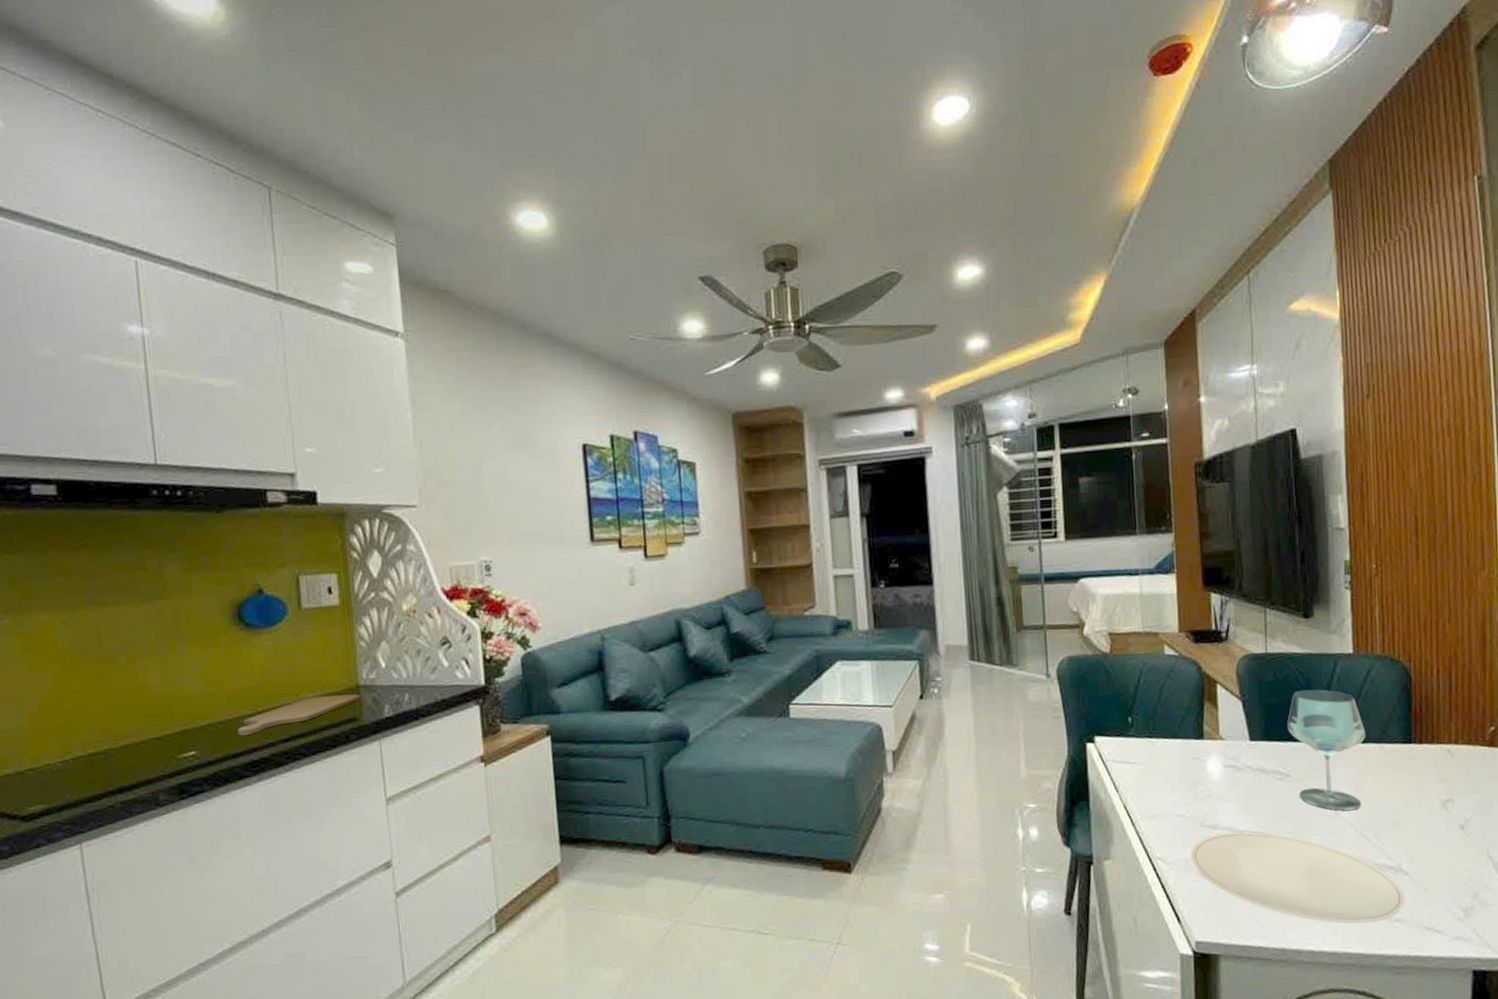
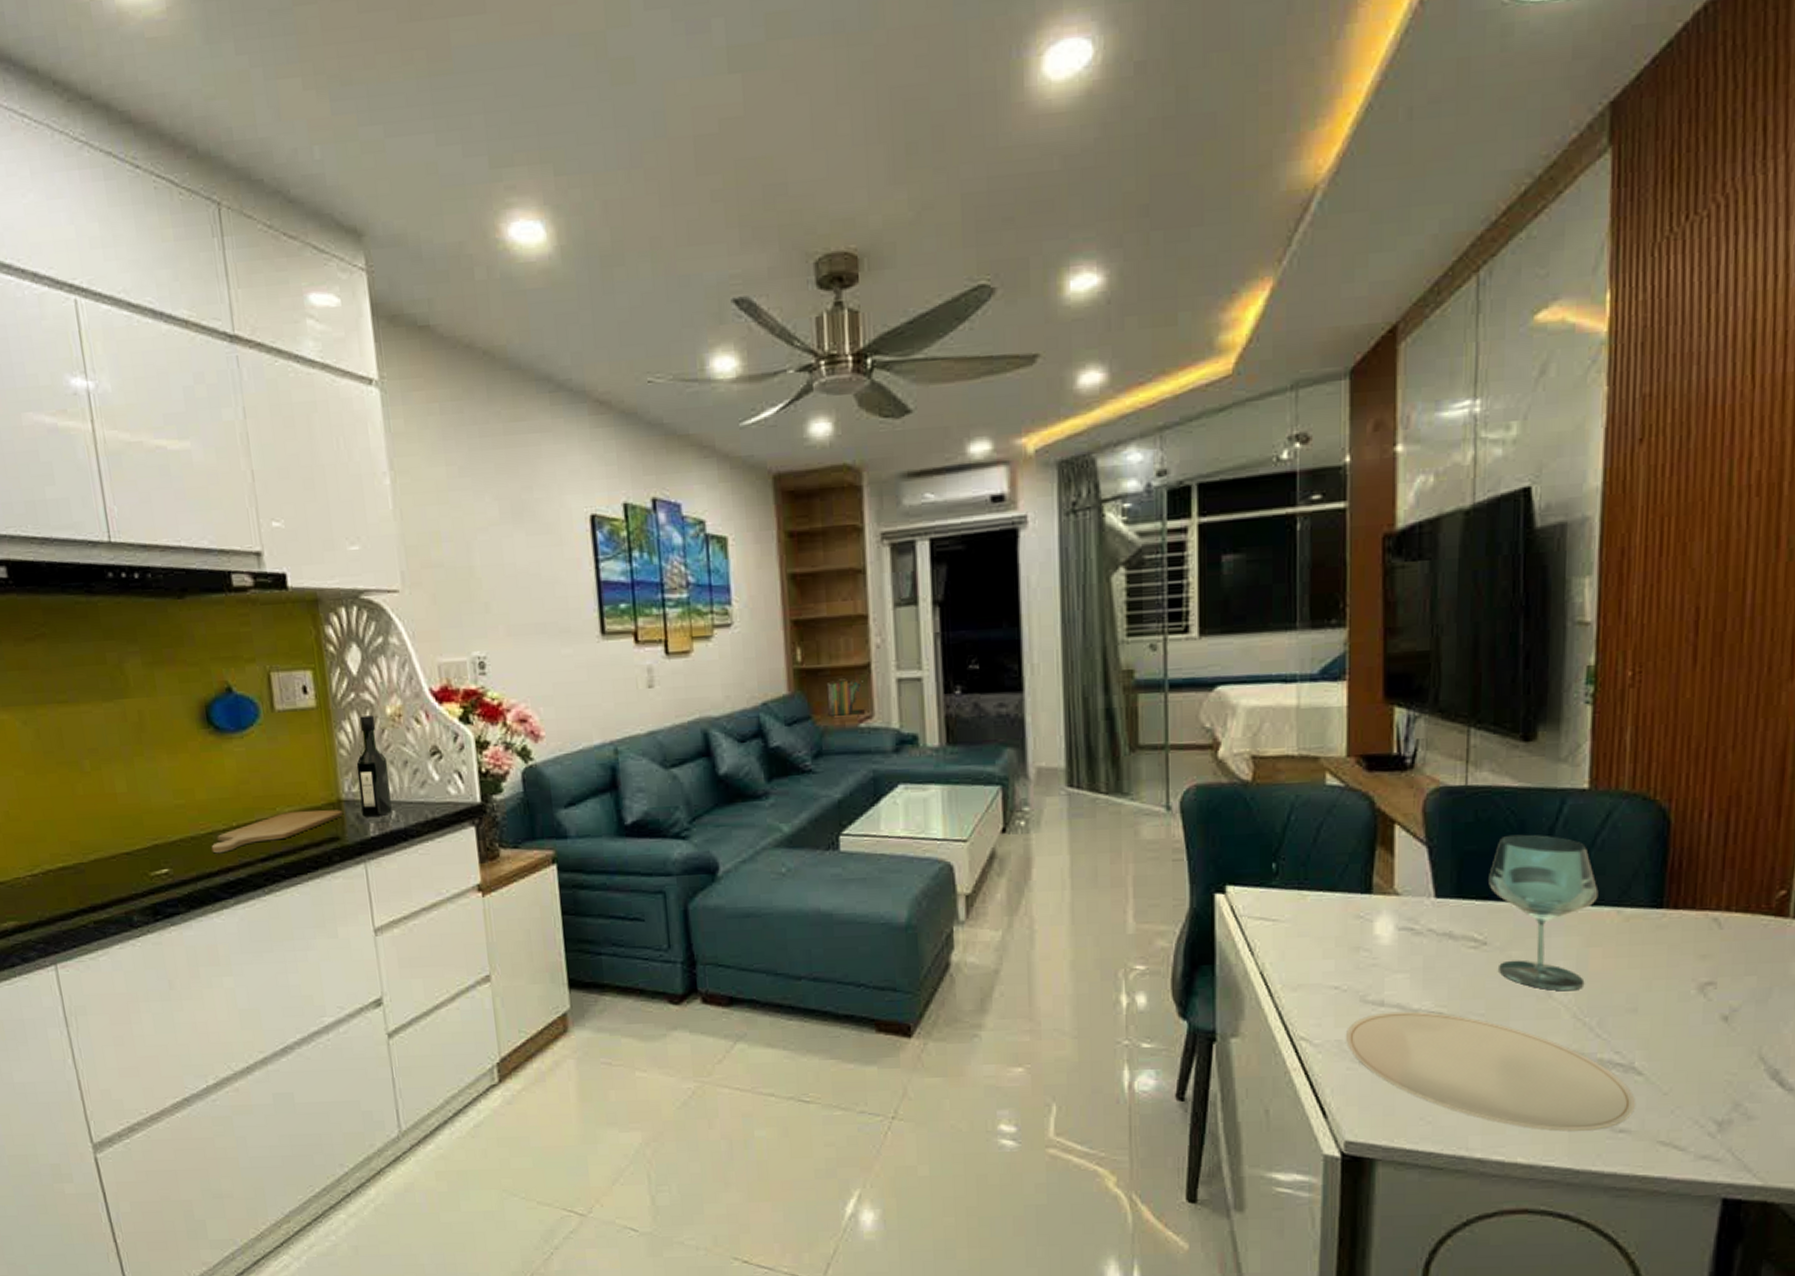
bottle: none [374,611,405,700] -> present [356,715,392,817]
books: none [777,576,810,607] -> present [826,679,866,716]

